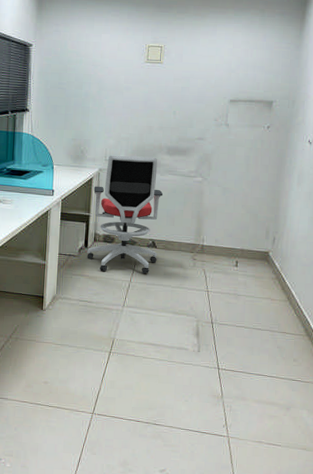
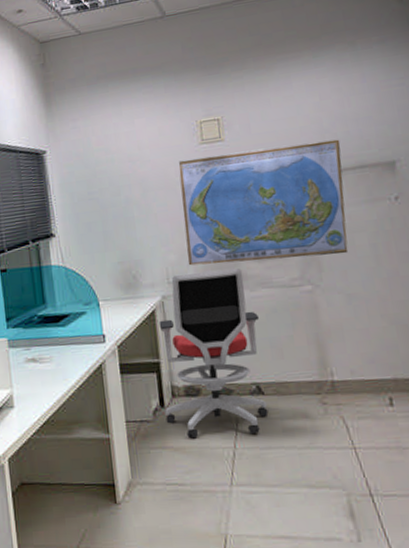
world map: none [121,72,240,160] -> present [178,139,349,266]

